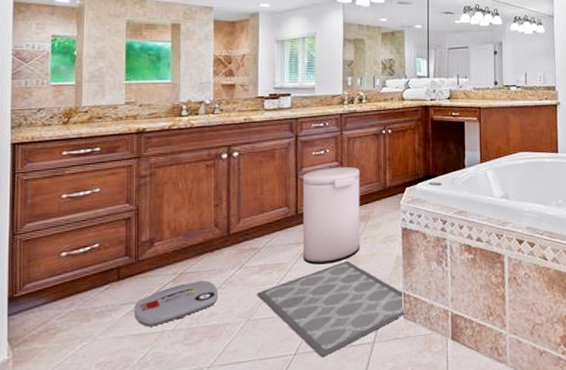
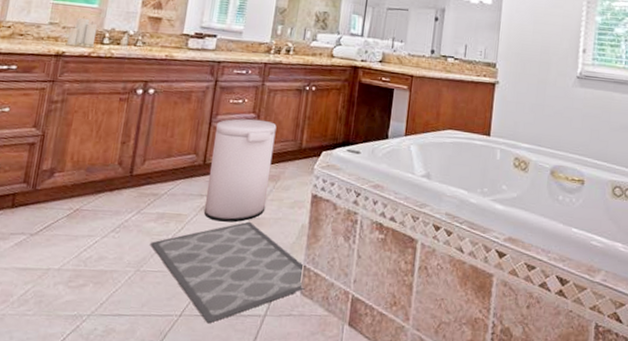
scale: present [134,280,217,327] -> none [22,219,111,263]
candle: none [145,92,174,122] -> present [65,16,98,48]

